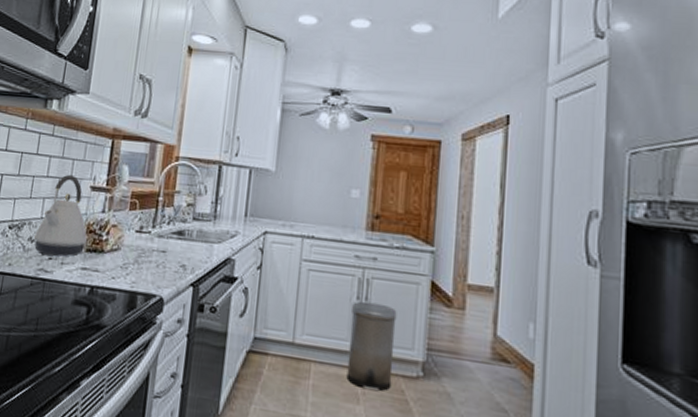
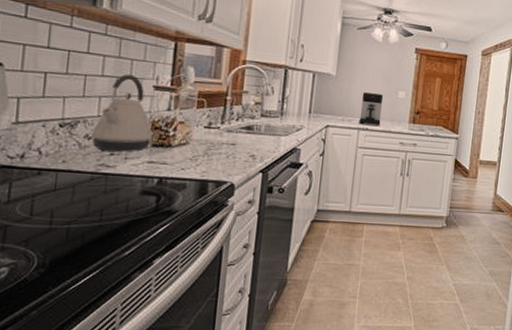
coffee maker: none [303,191,333,234] -> present [359,92,384,127]
pedal bin: present [346,301,397,392] -> none [391,176,430,240]

